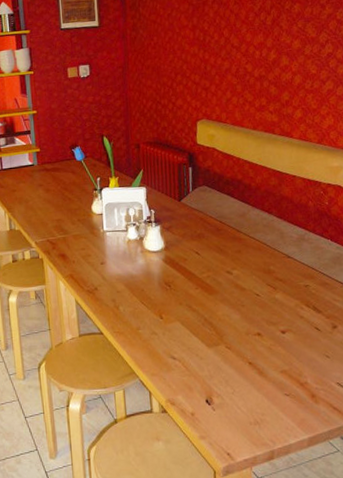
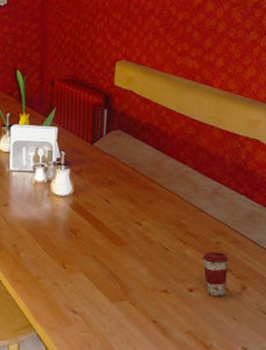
coffee cup: none [292,294,319,337] -> present [202,251,229,297]

